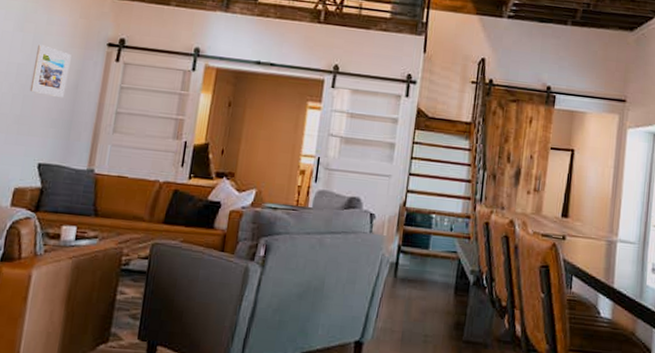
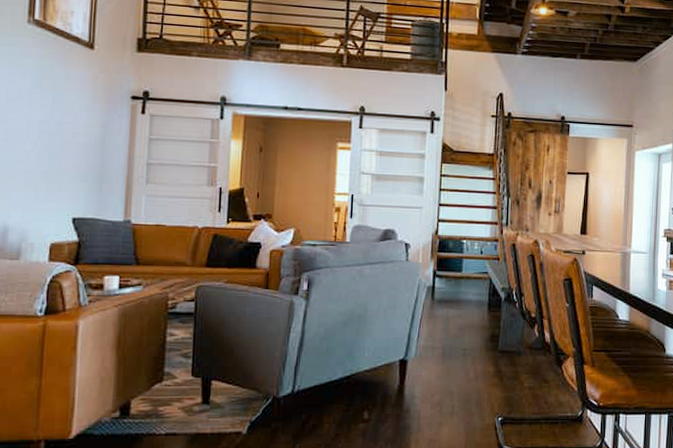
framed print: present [29,44,72,97] -> none [55,101,95,152]

